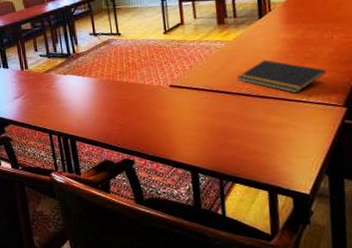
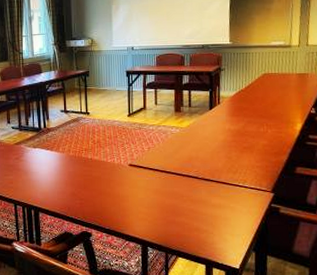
notepad: present [237,60,327,94] -> none [188,147,260,178]

